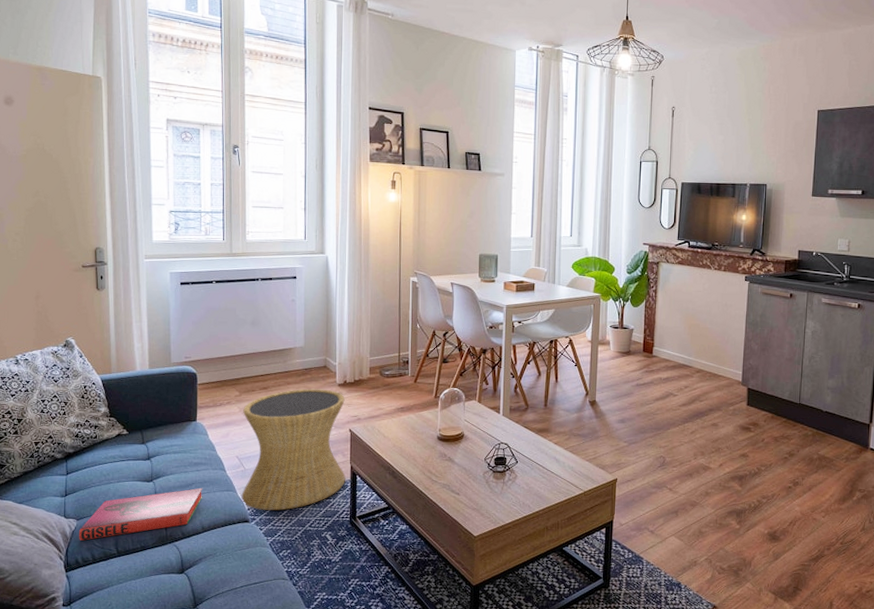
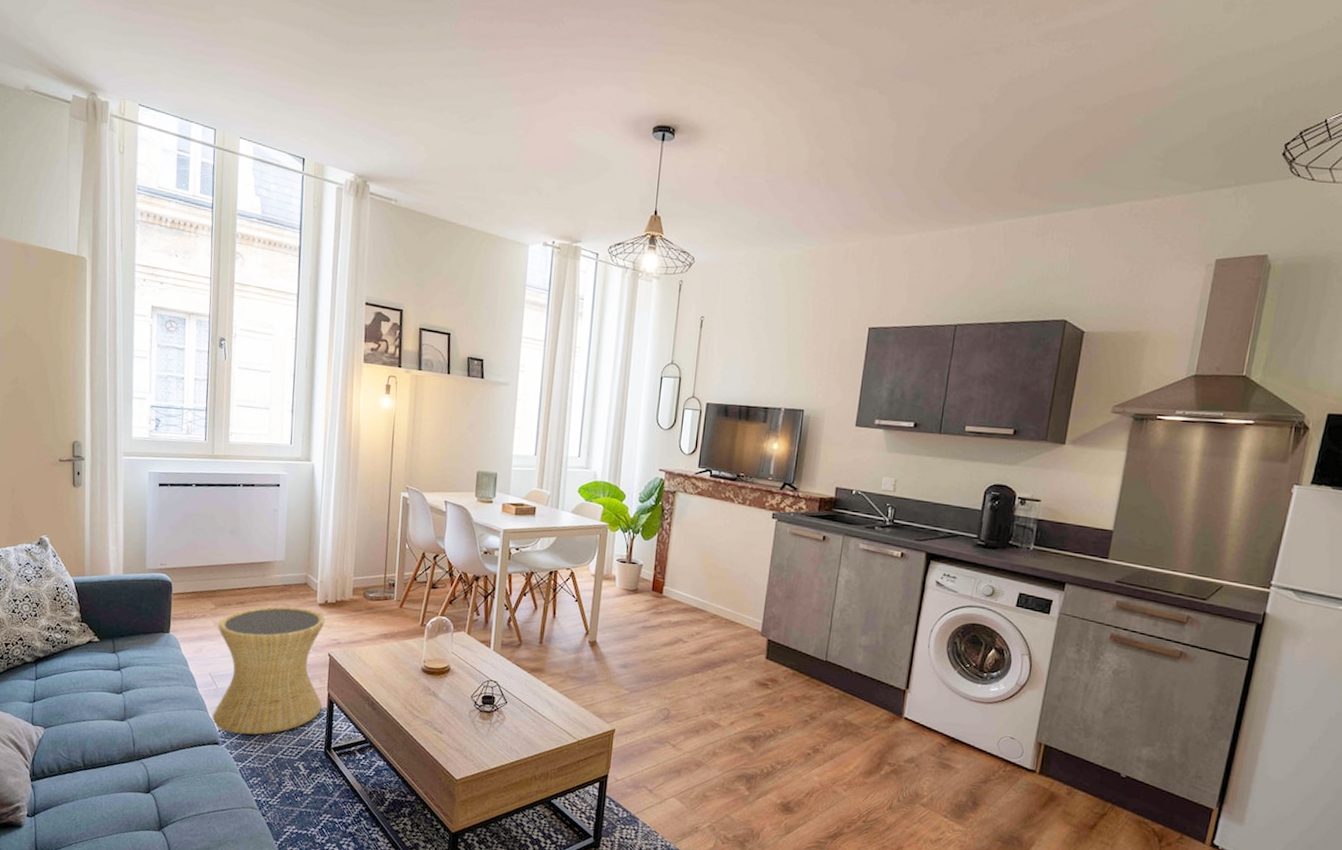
hardback book: present [79,487,203,541] -> none [46,704,174,750]

